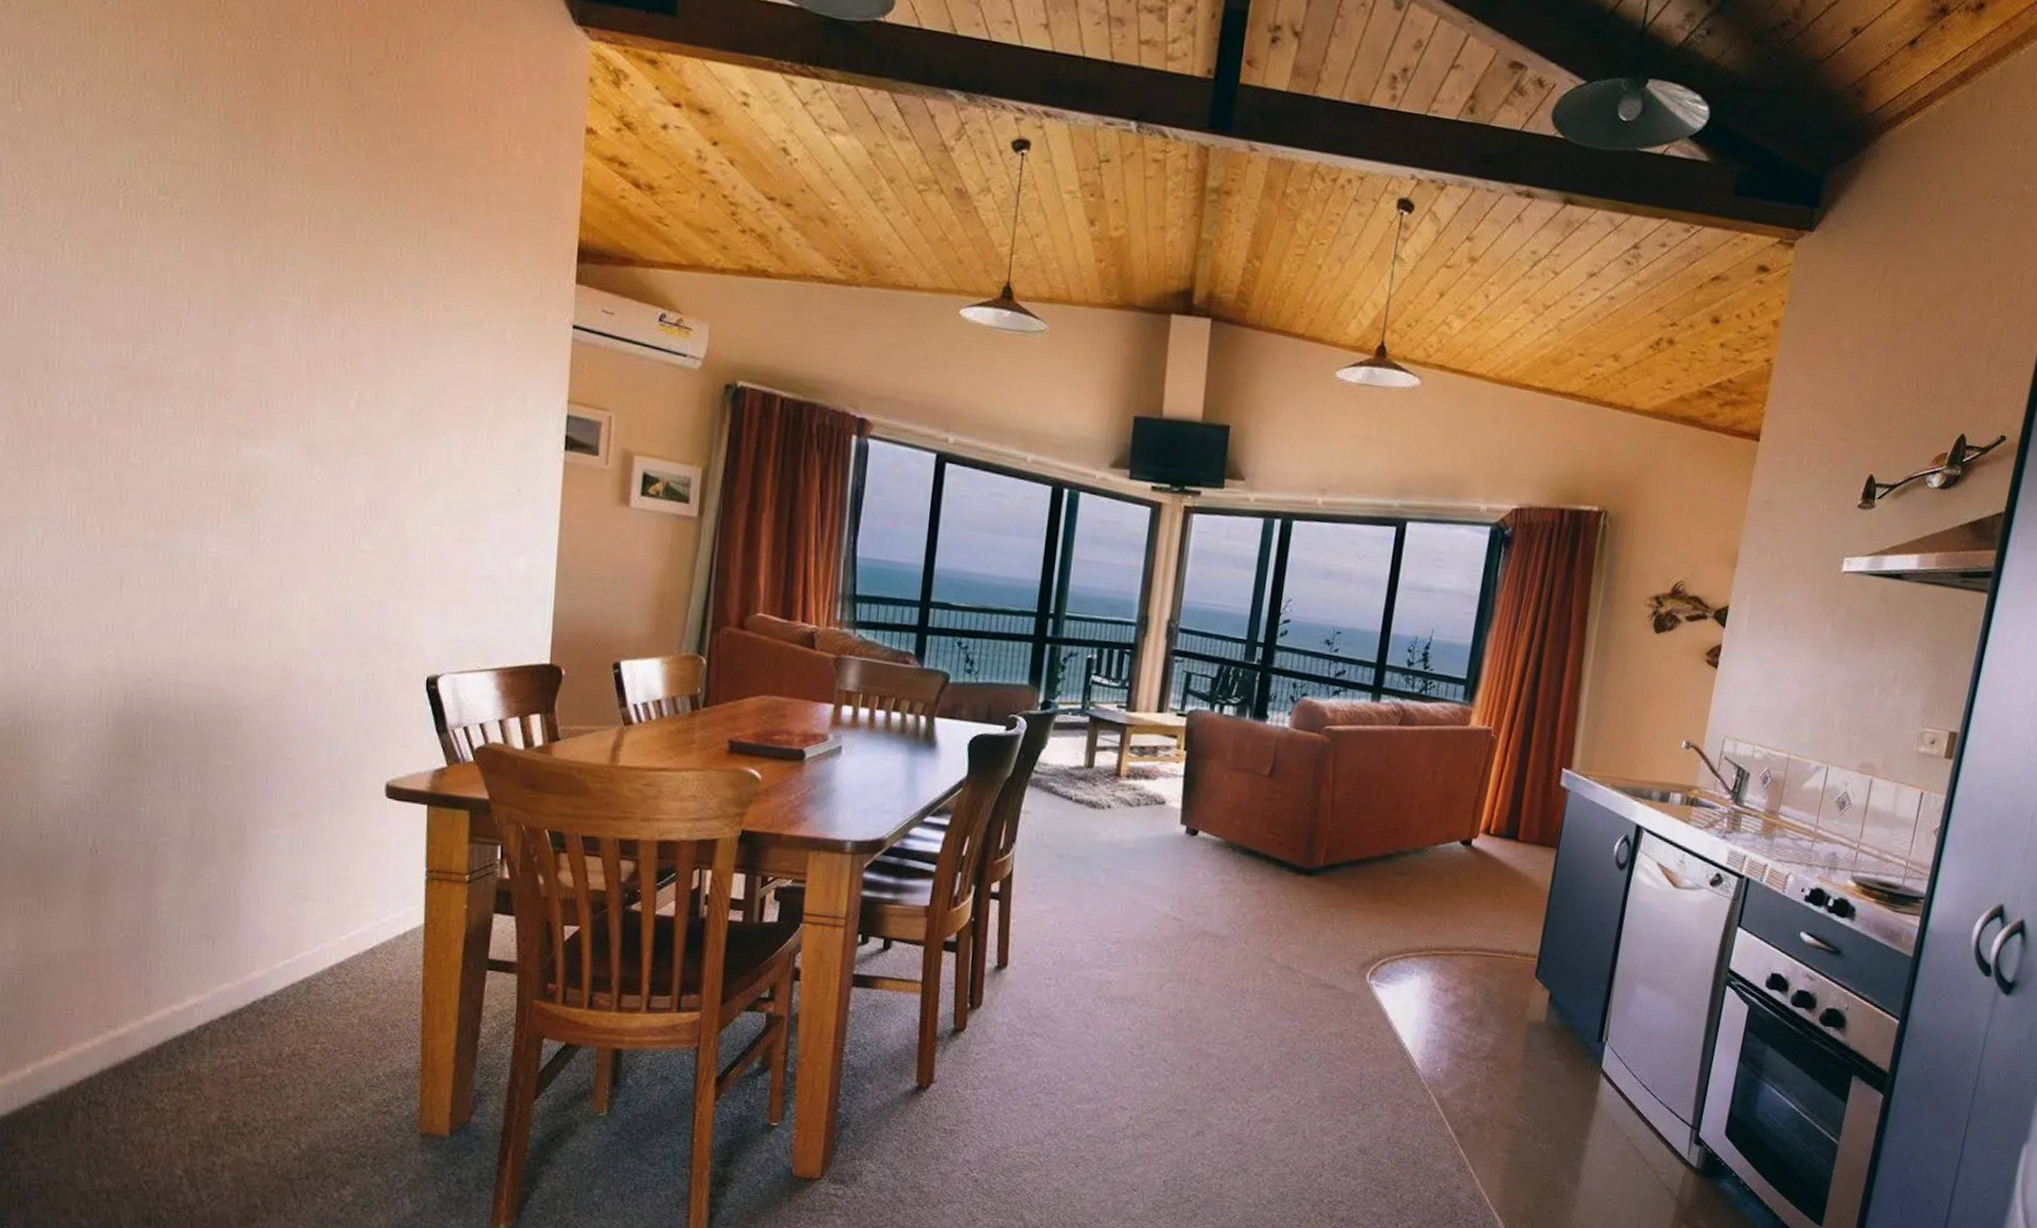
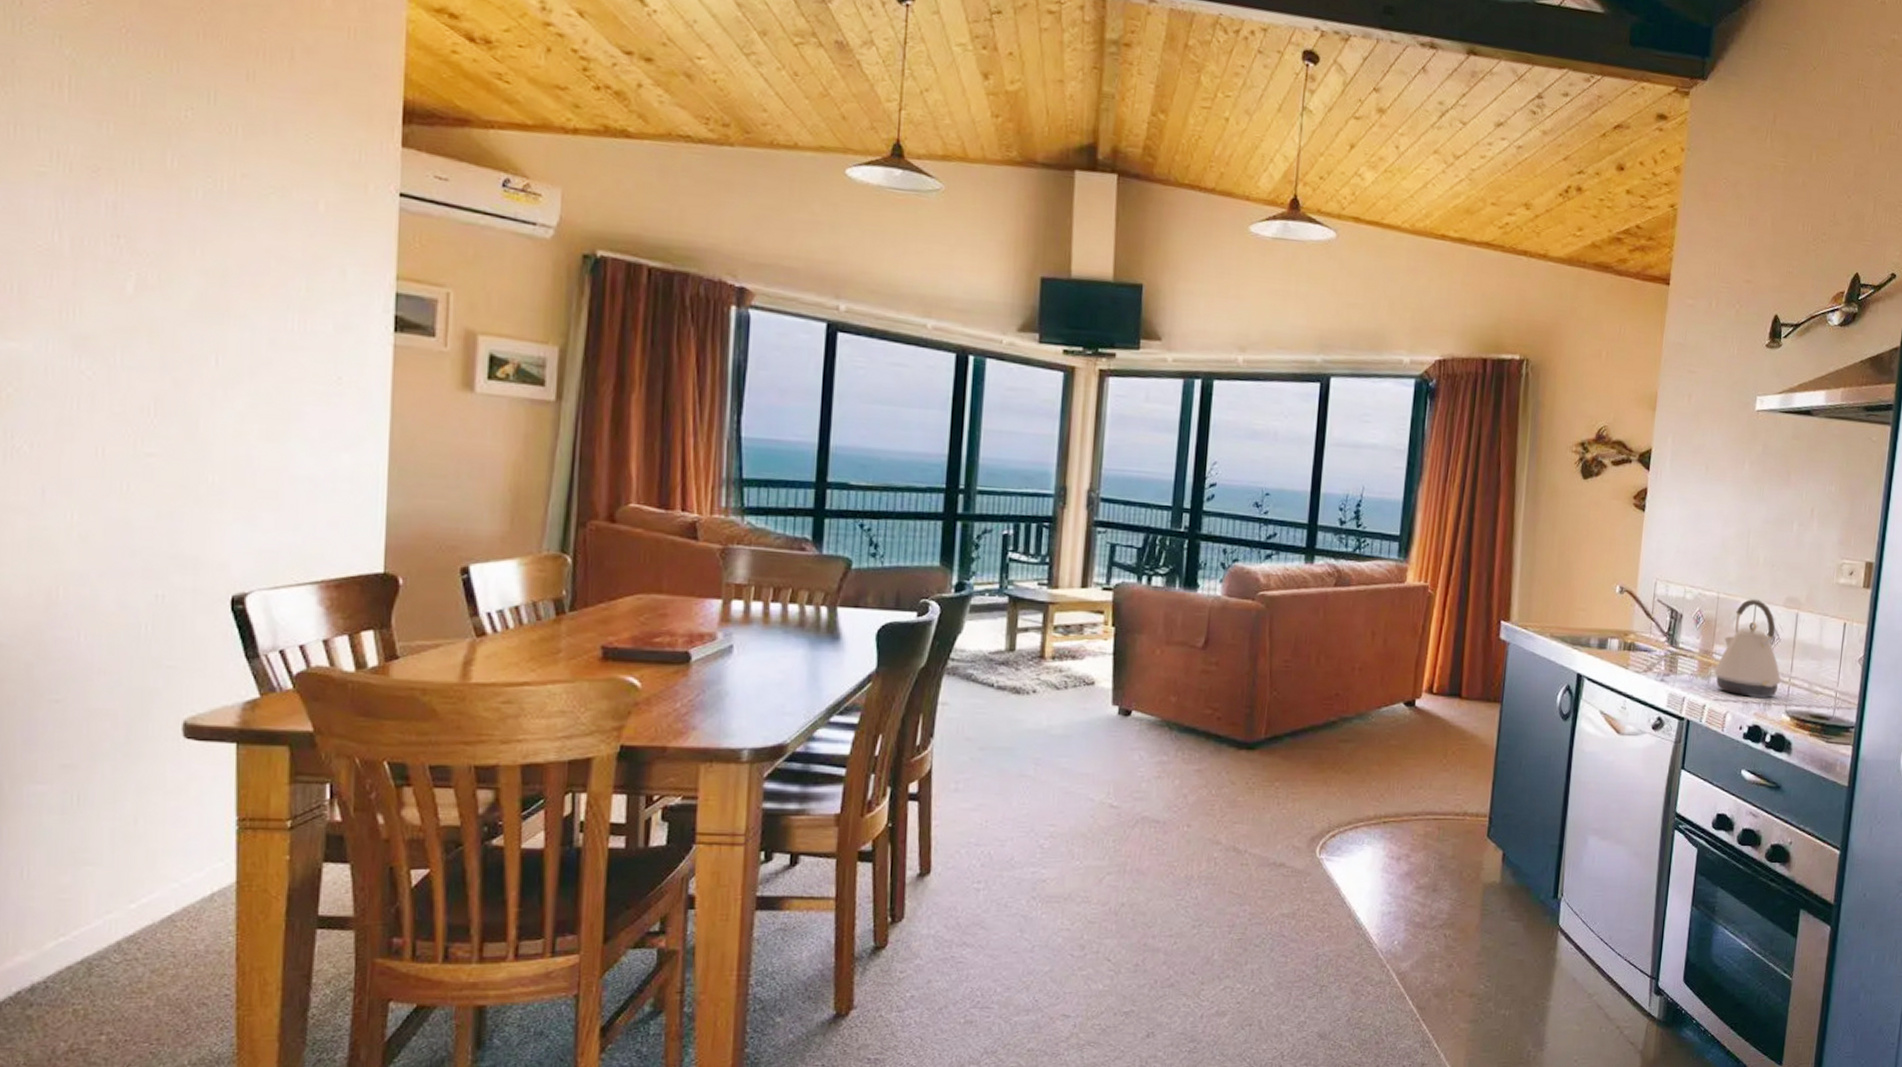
kettle: none [1779,762,1850,862] -> present [1714,599,1782,698]

